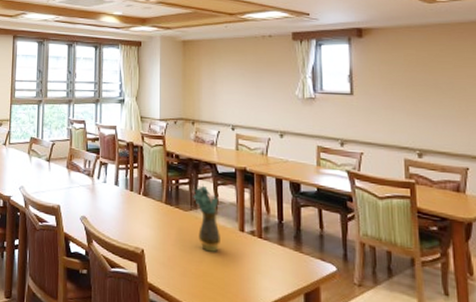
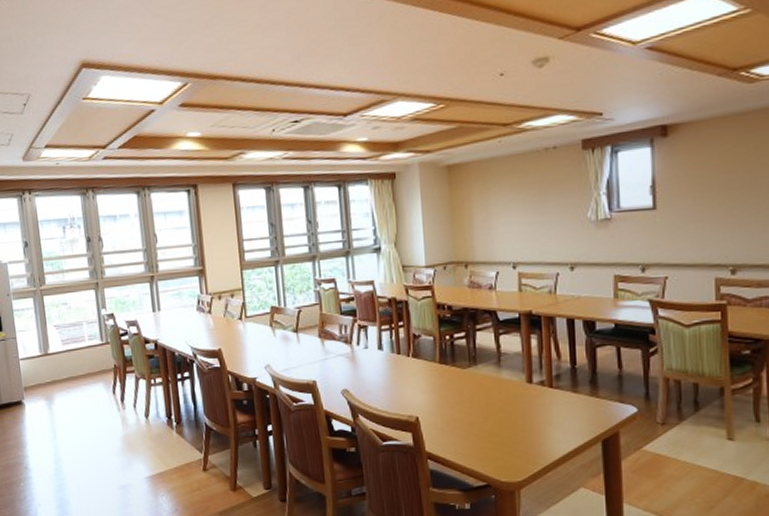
vase: present [193,183,220,252] -> none [470,335,506,410]

